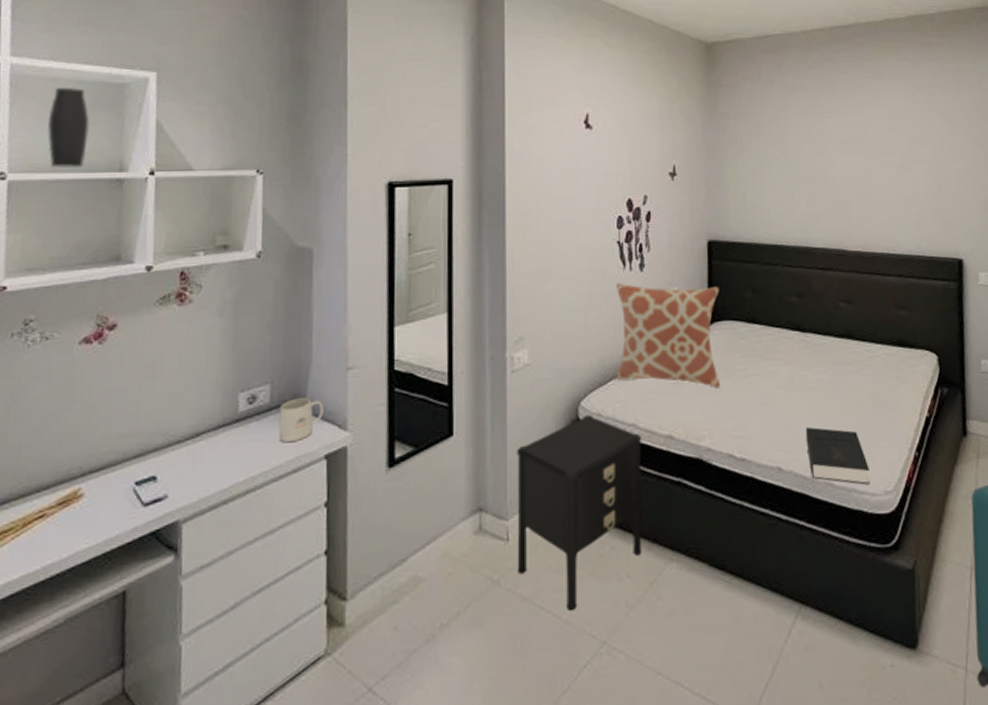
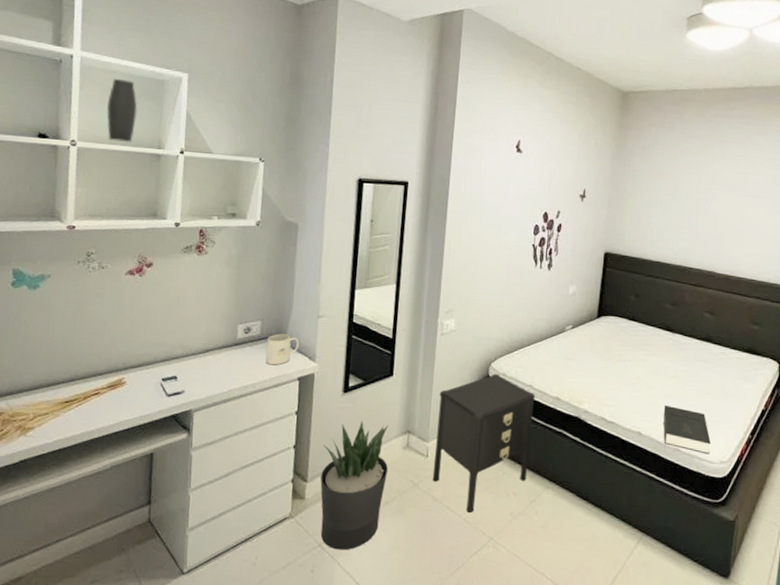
planter: none [365,503,457,693] -> present [320,421,389,550]
pillow: present [615,283,721,387] -> none [520,277,609,366]

